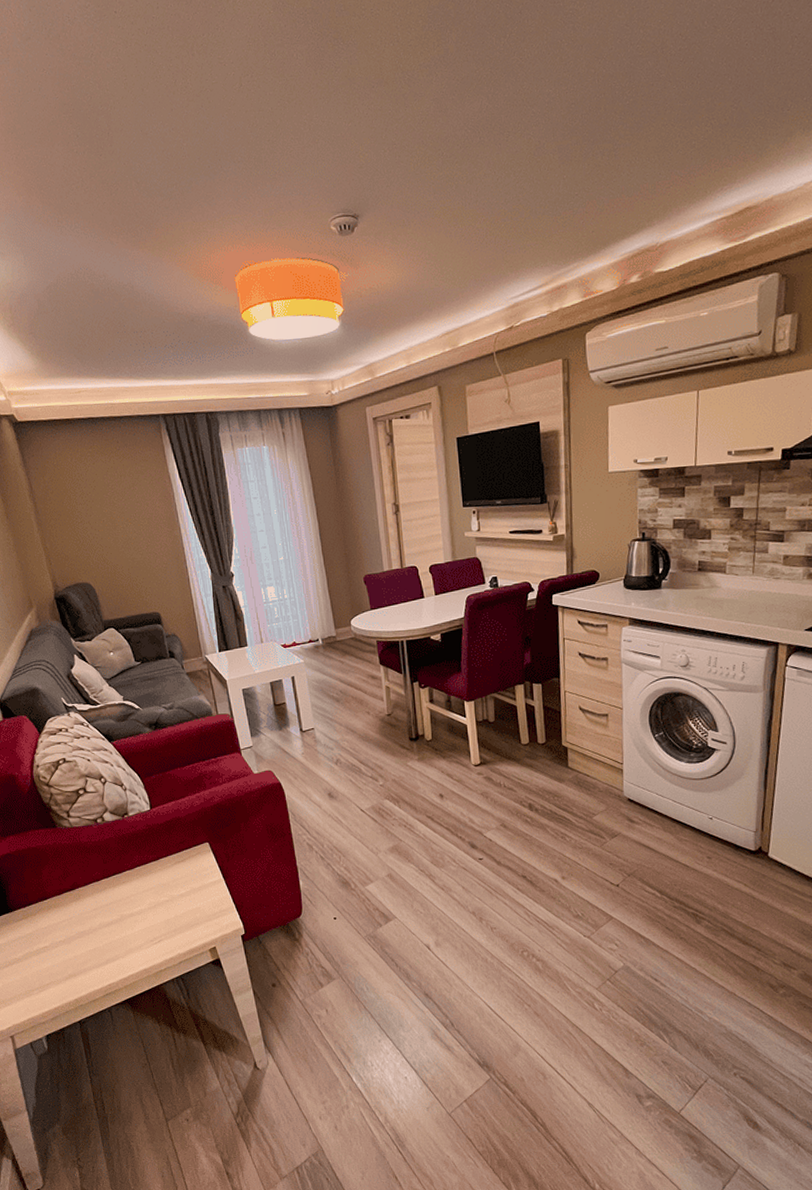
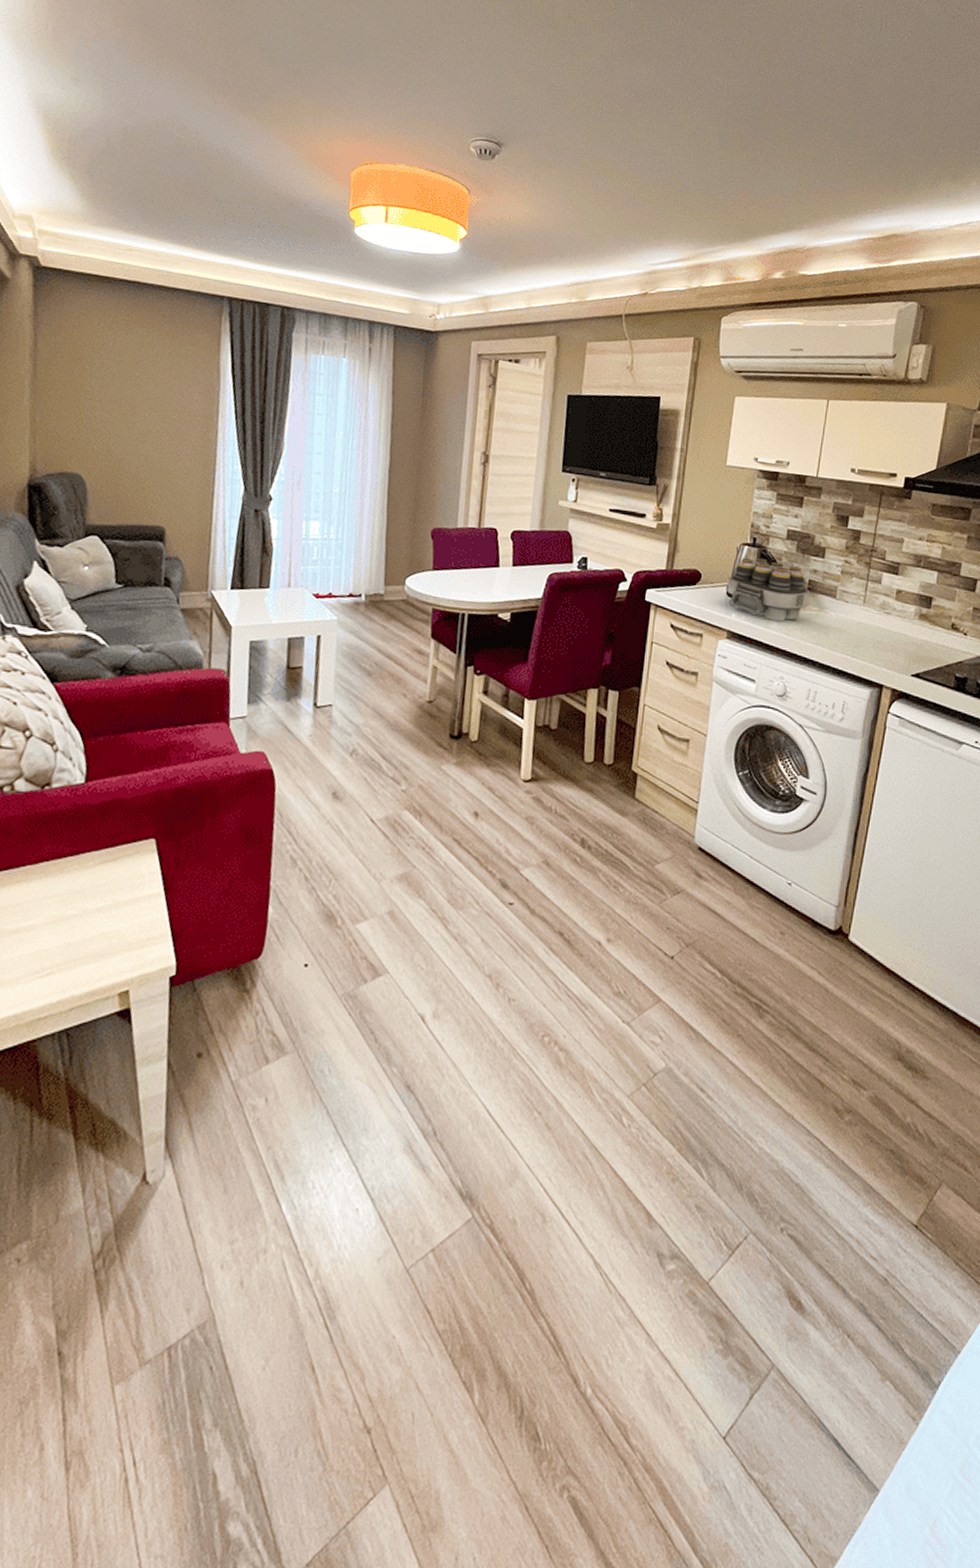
spice rack: none [623,549,702,604] -> present [726,557,811,622]

